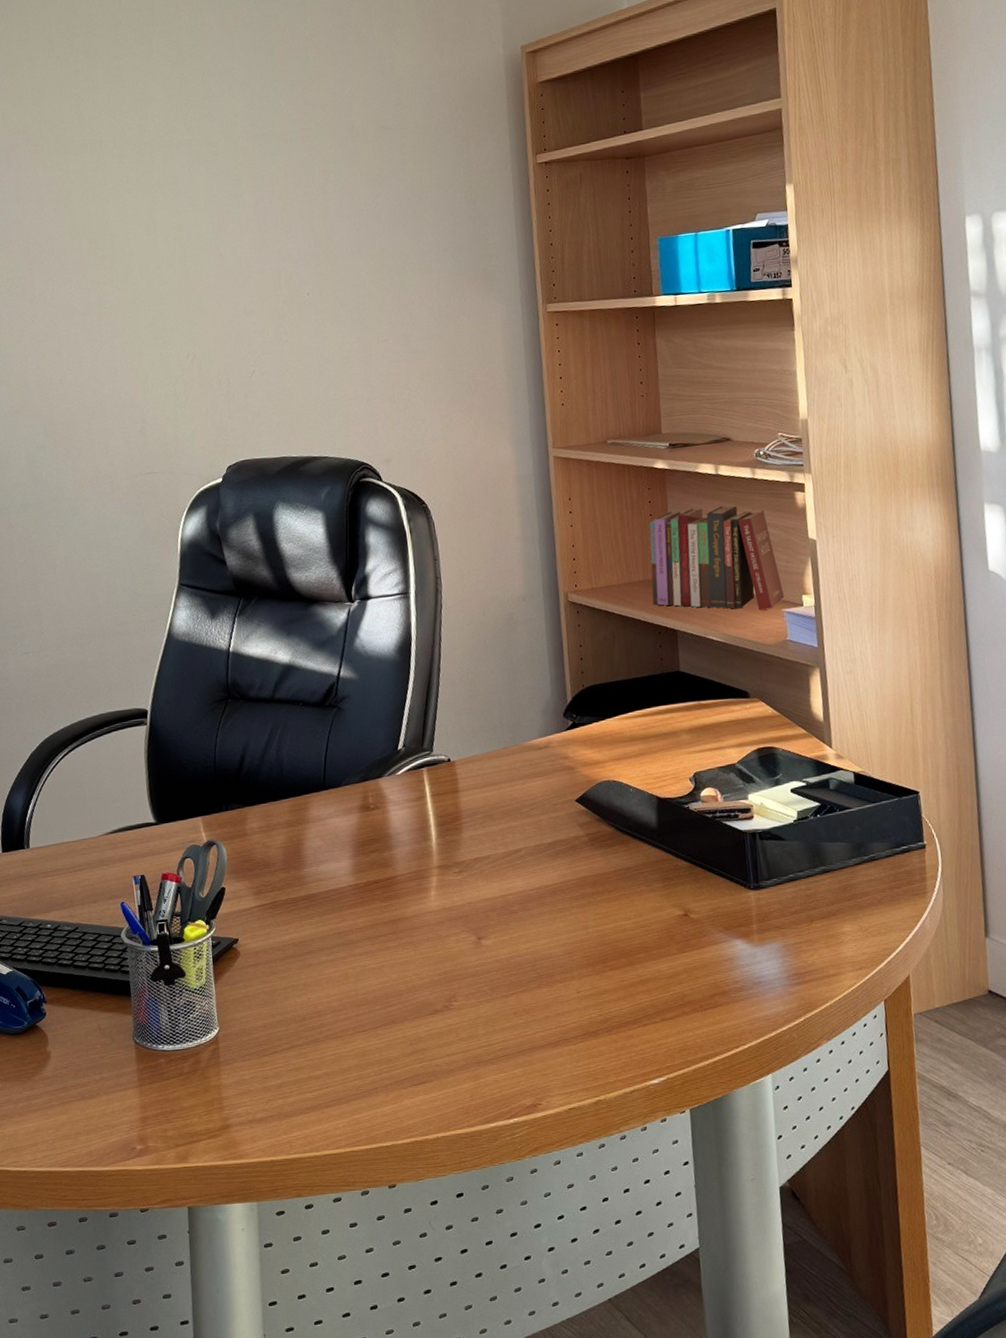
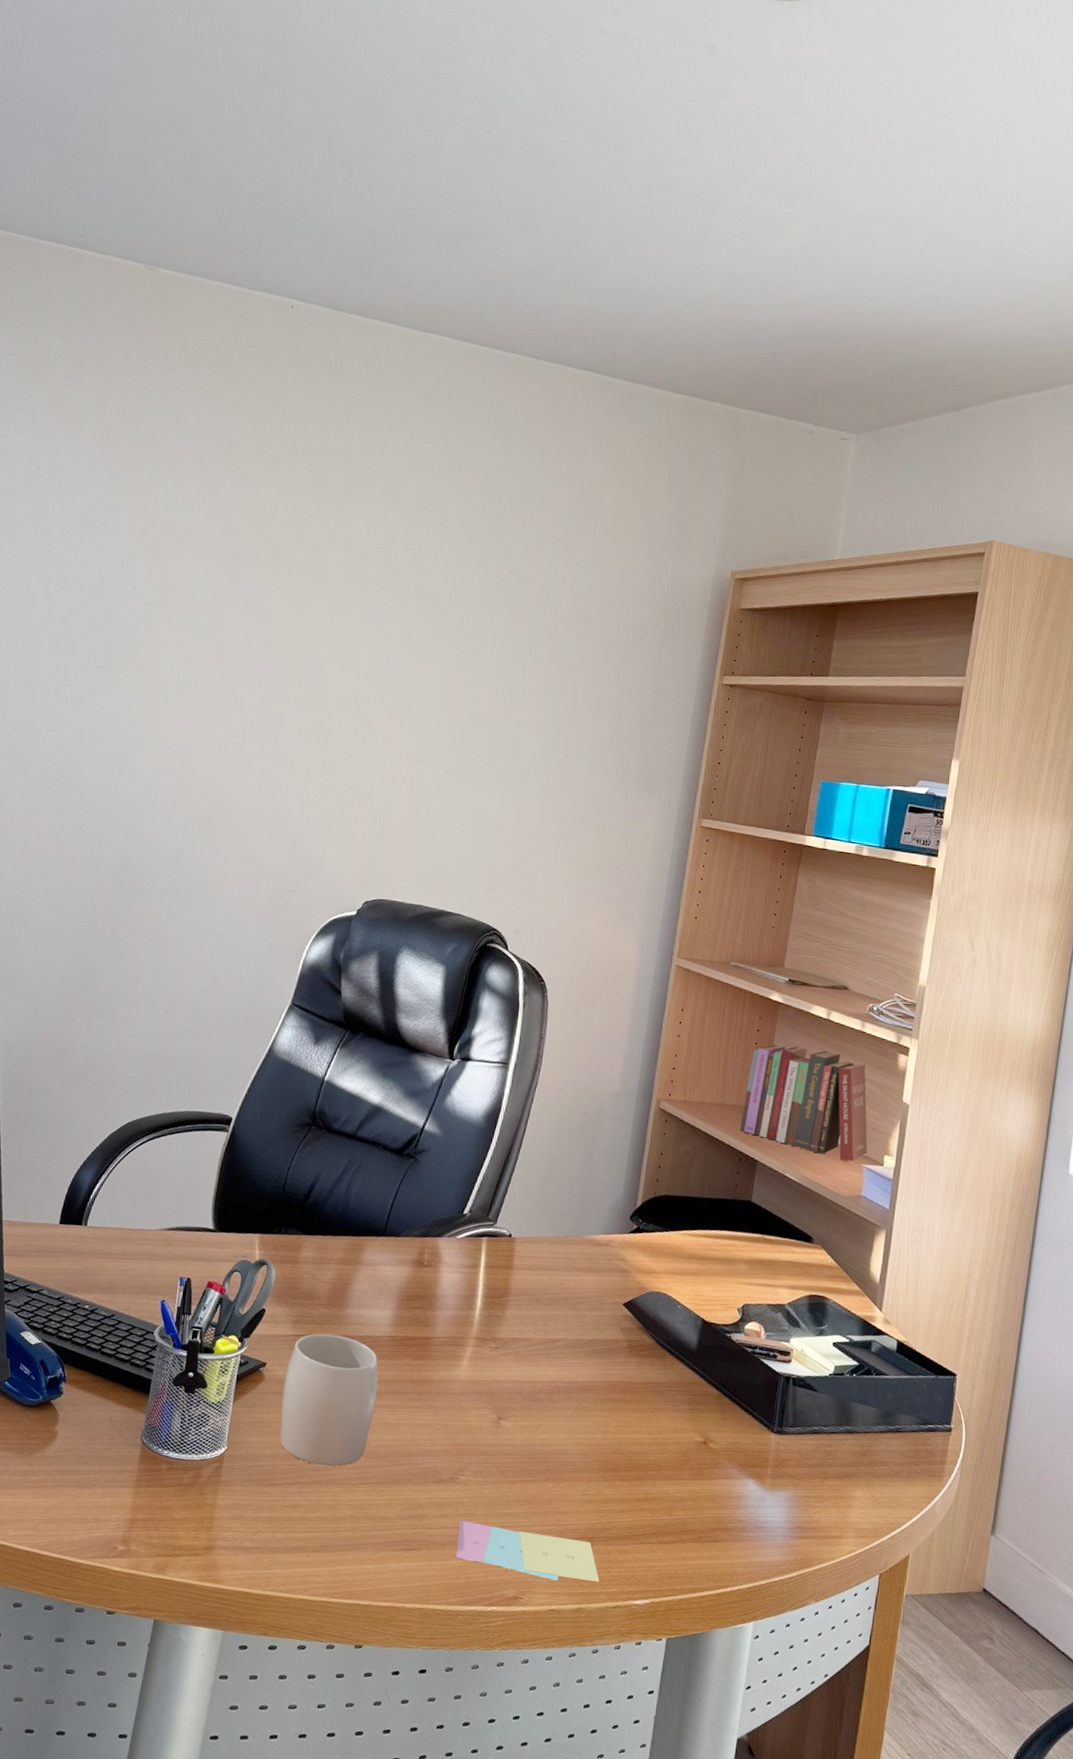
mug: none [259,895,356,1025] -> present [279,1333,379,1467]
sticky notes: none [462,1035,612,1081] -> present [455,1520,600,1582]

